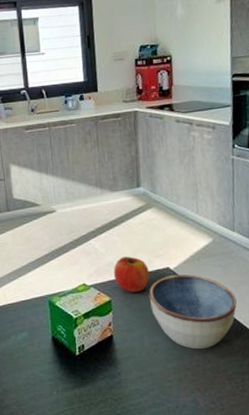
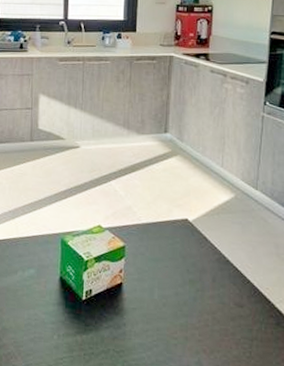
fruit: present [113,256,151,292] -> none [130,202,168,241]
bowl: present [148,274,237,350] -> none [164,227,252,309]

